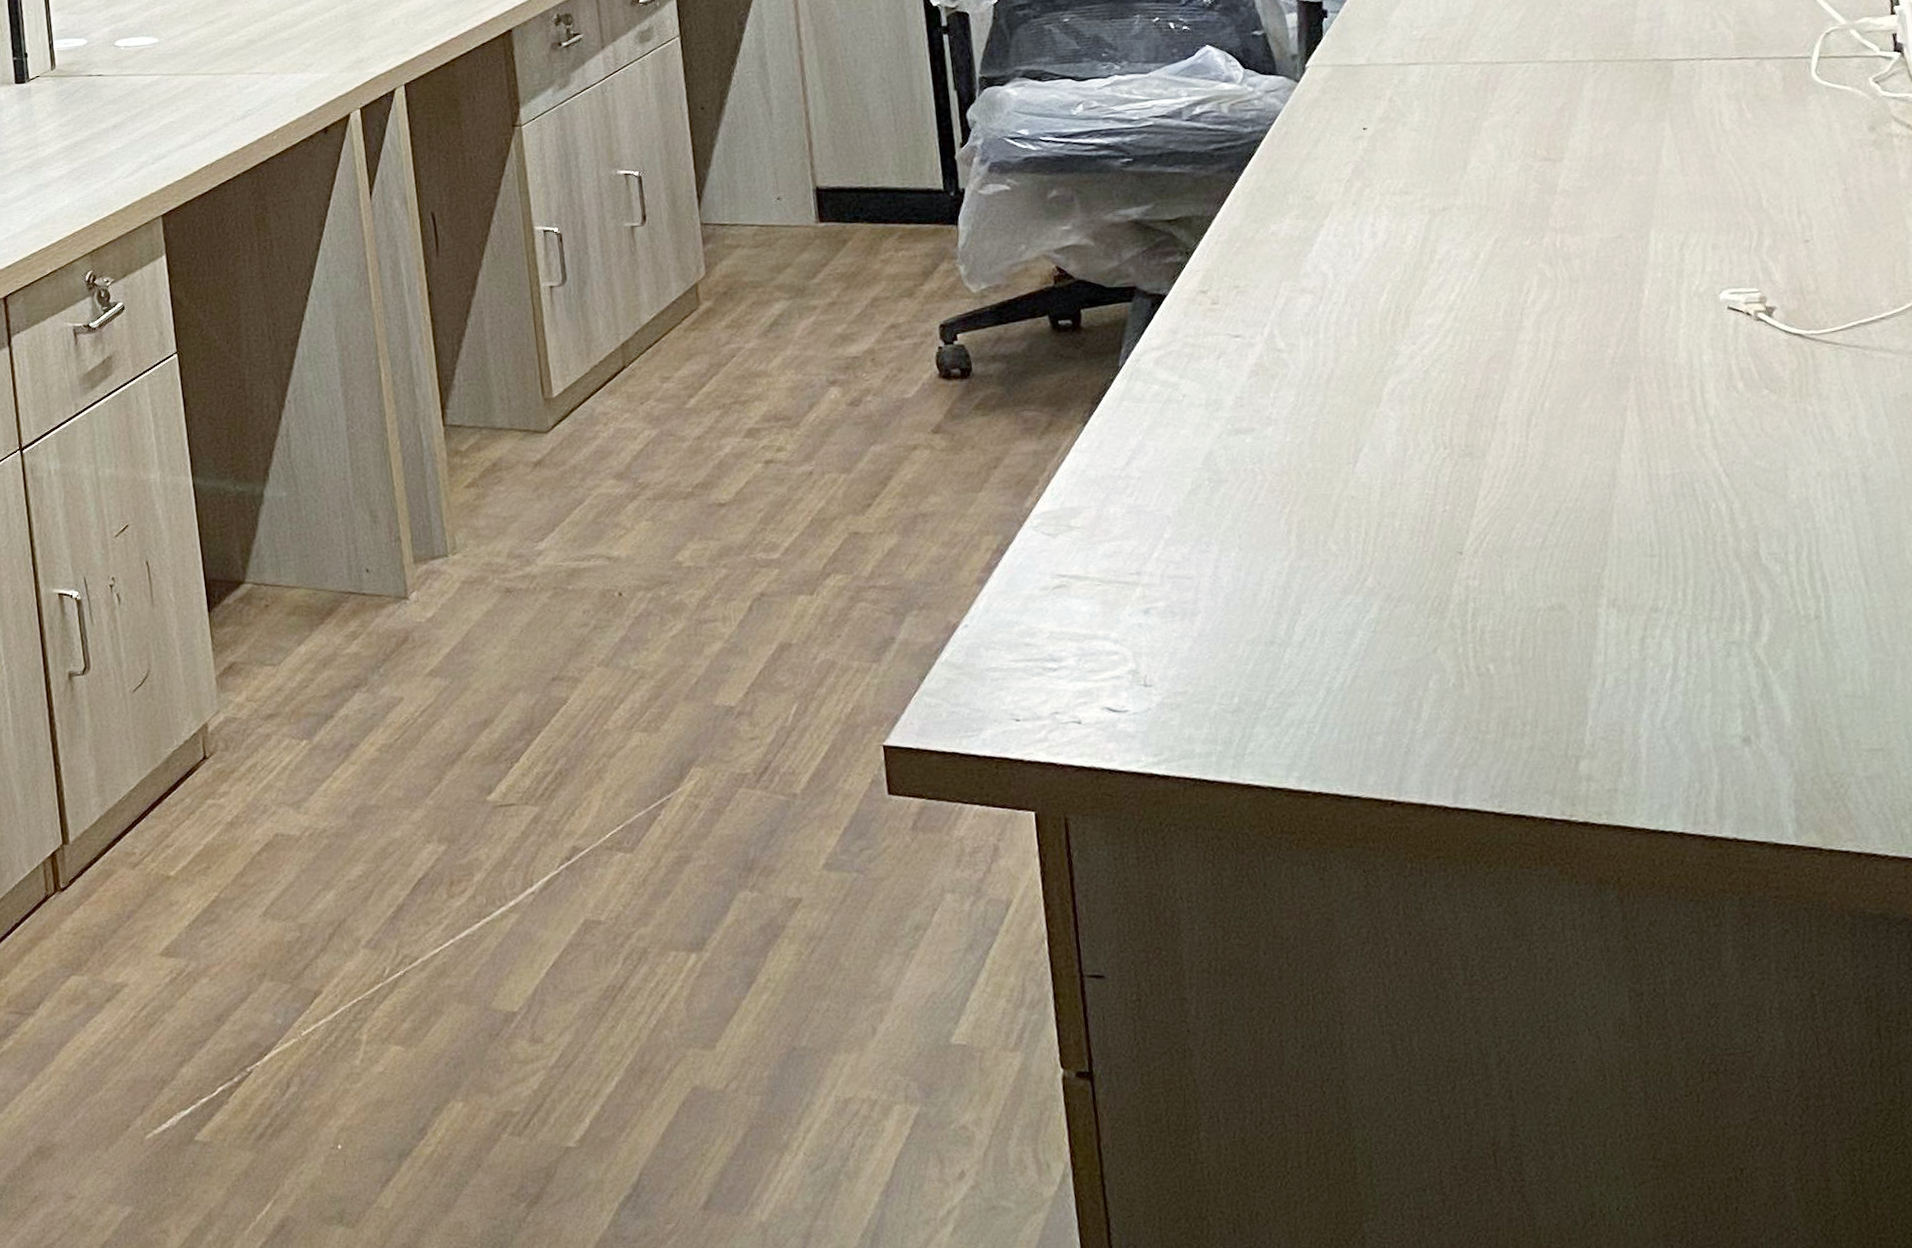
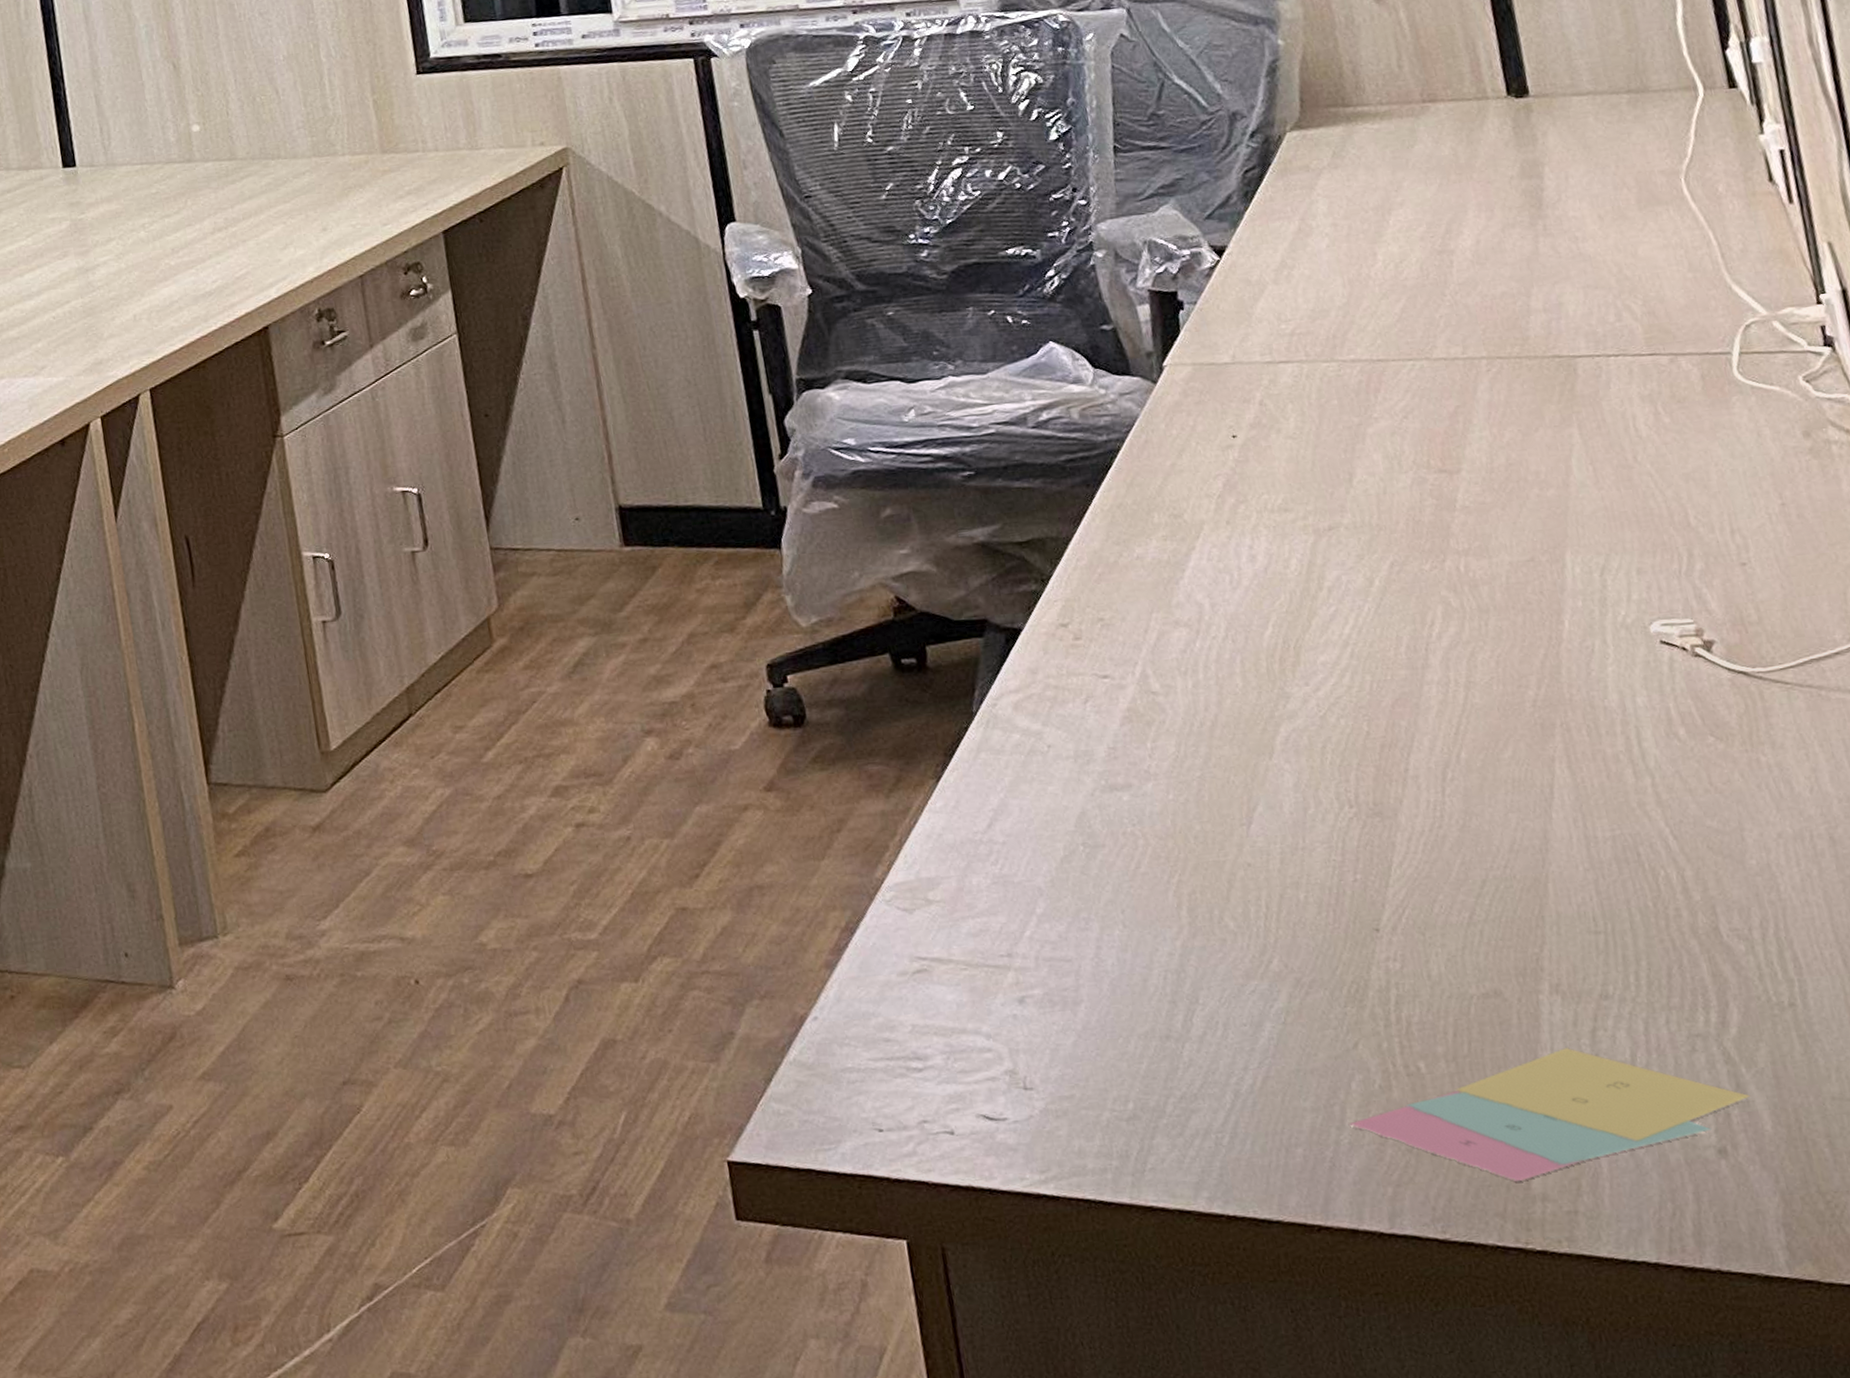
sticky notes: none [1424,653,1775,764] -> present [1348,1048,1751,1181]

